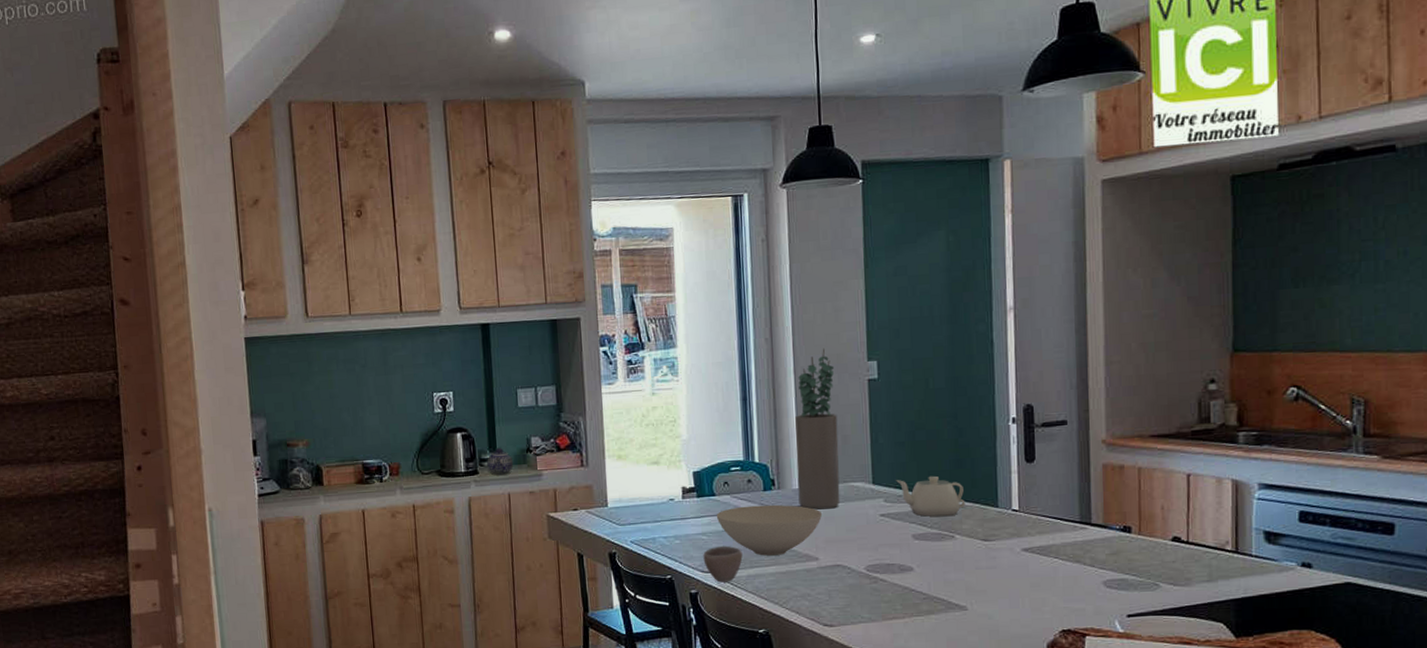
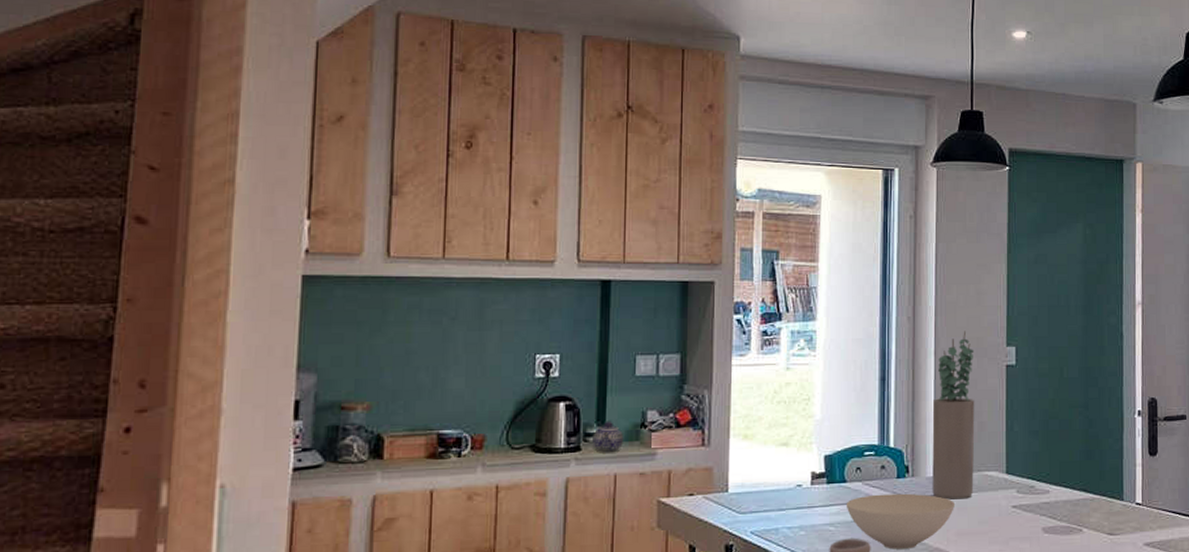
teapot: present [896,475,966,517] -> none [1029,466,1093,509]

